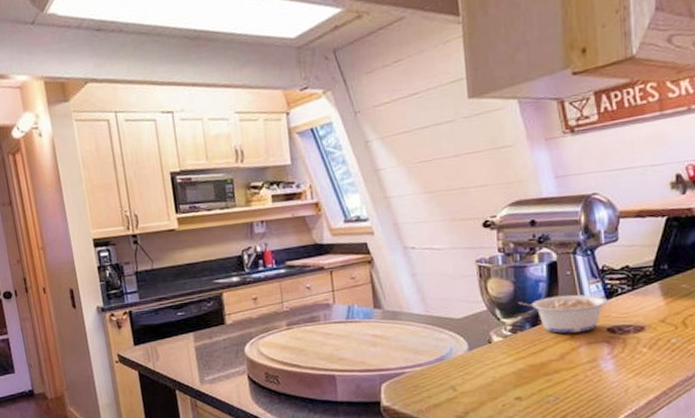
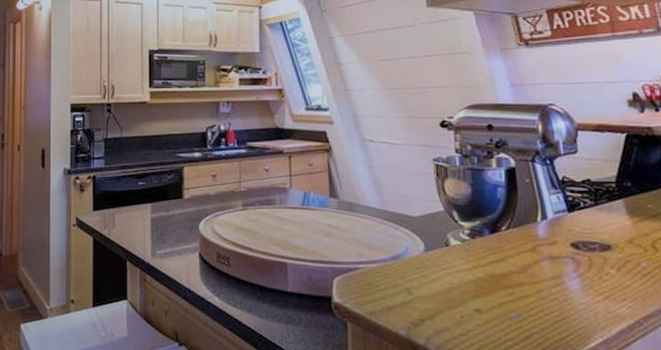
legume: present [518,294,608,334] -> none [476,203,570,245]

